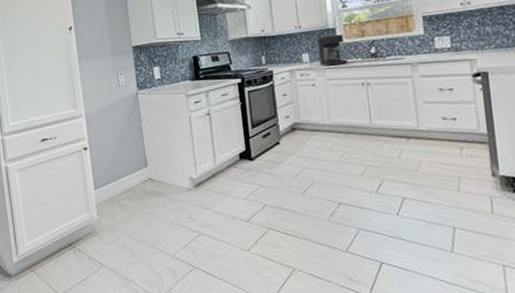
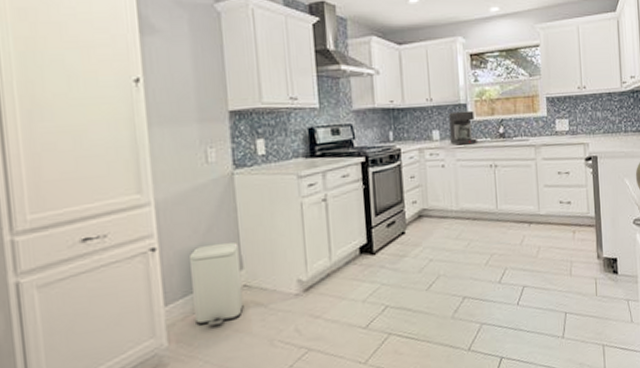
pedal bin: none [110,145,149,207] -> present [190,242,244,326]

